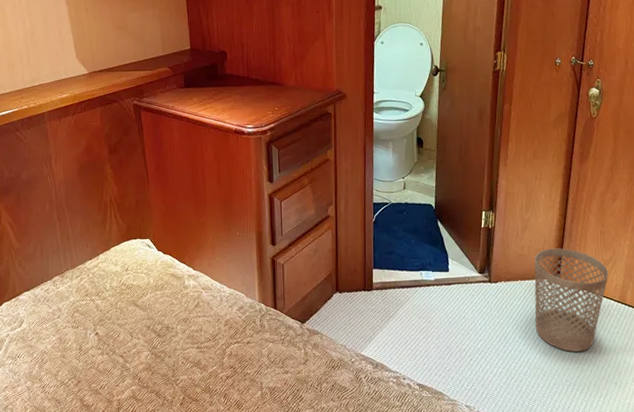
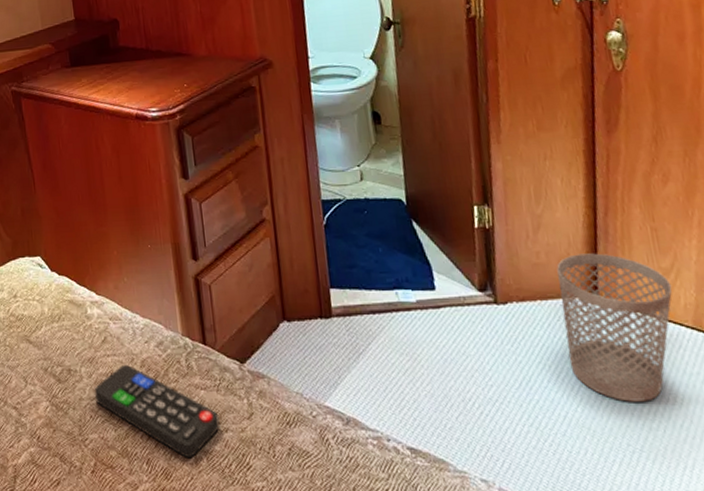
remote control: none [186,323,282,393] -> present [94,364,220,459]

